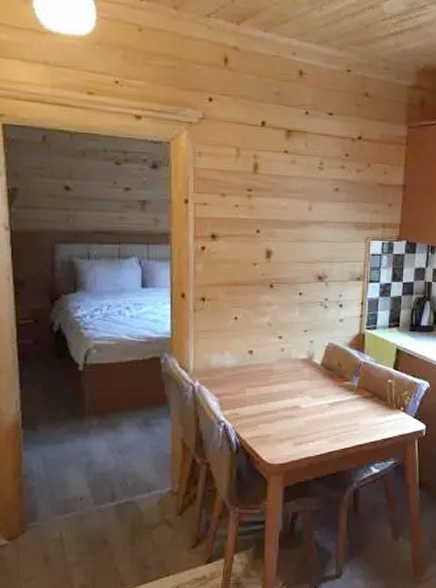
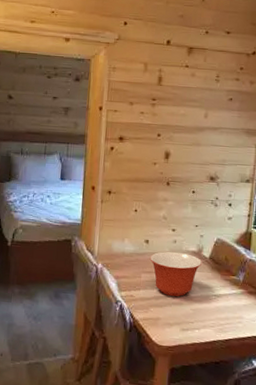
mixing bowl: none [255,362,314,410] -> present [150,252,203,297]

